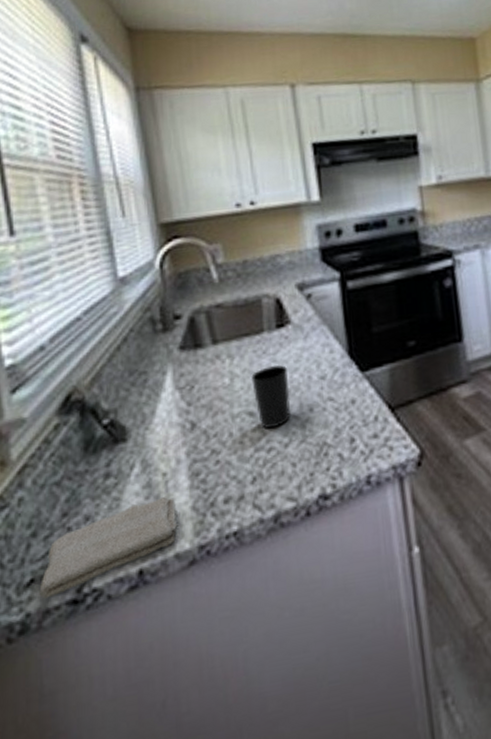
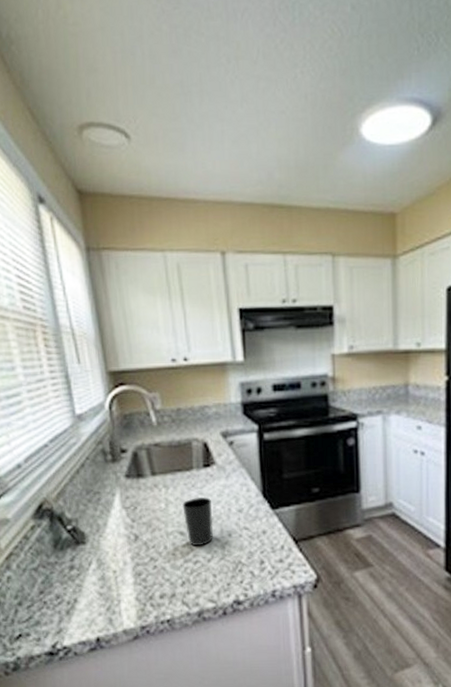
washcloth: present [39,496,178,599] -> none [25,587,125,649]

